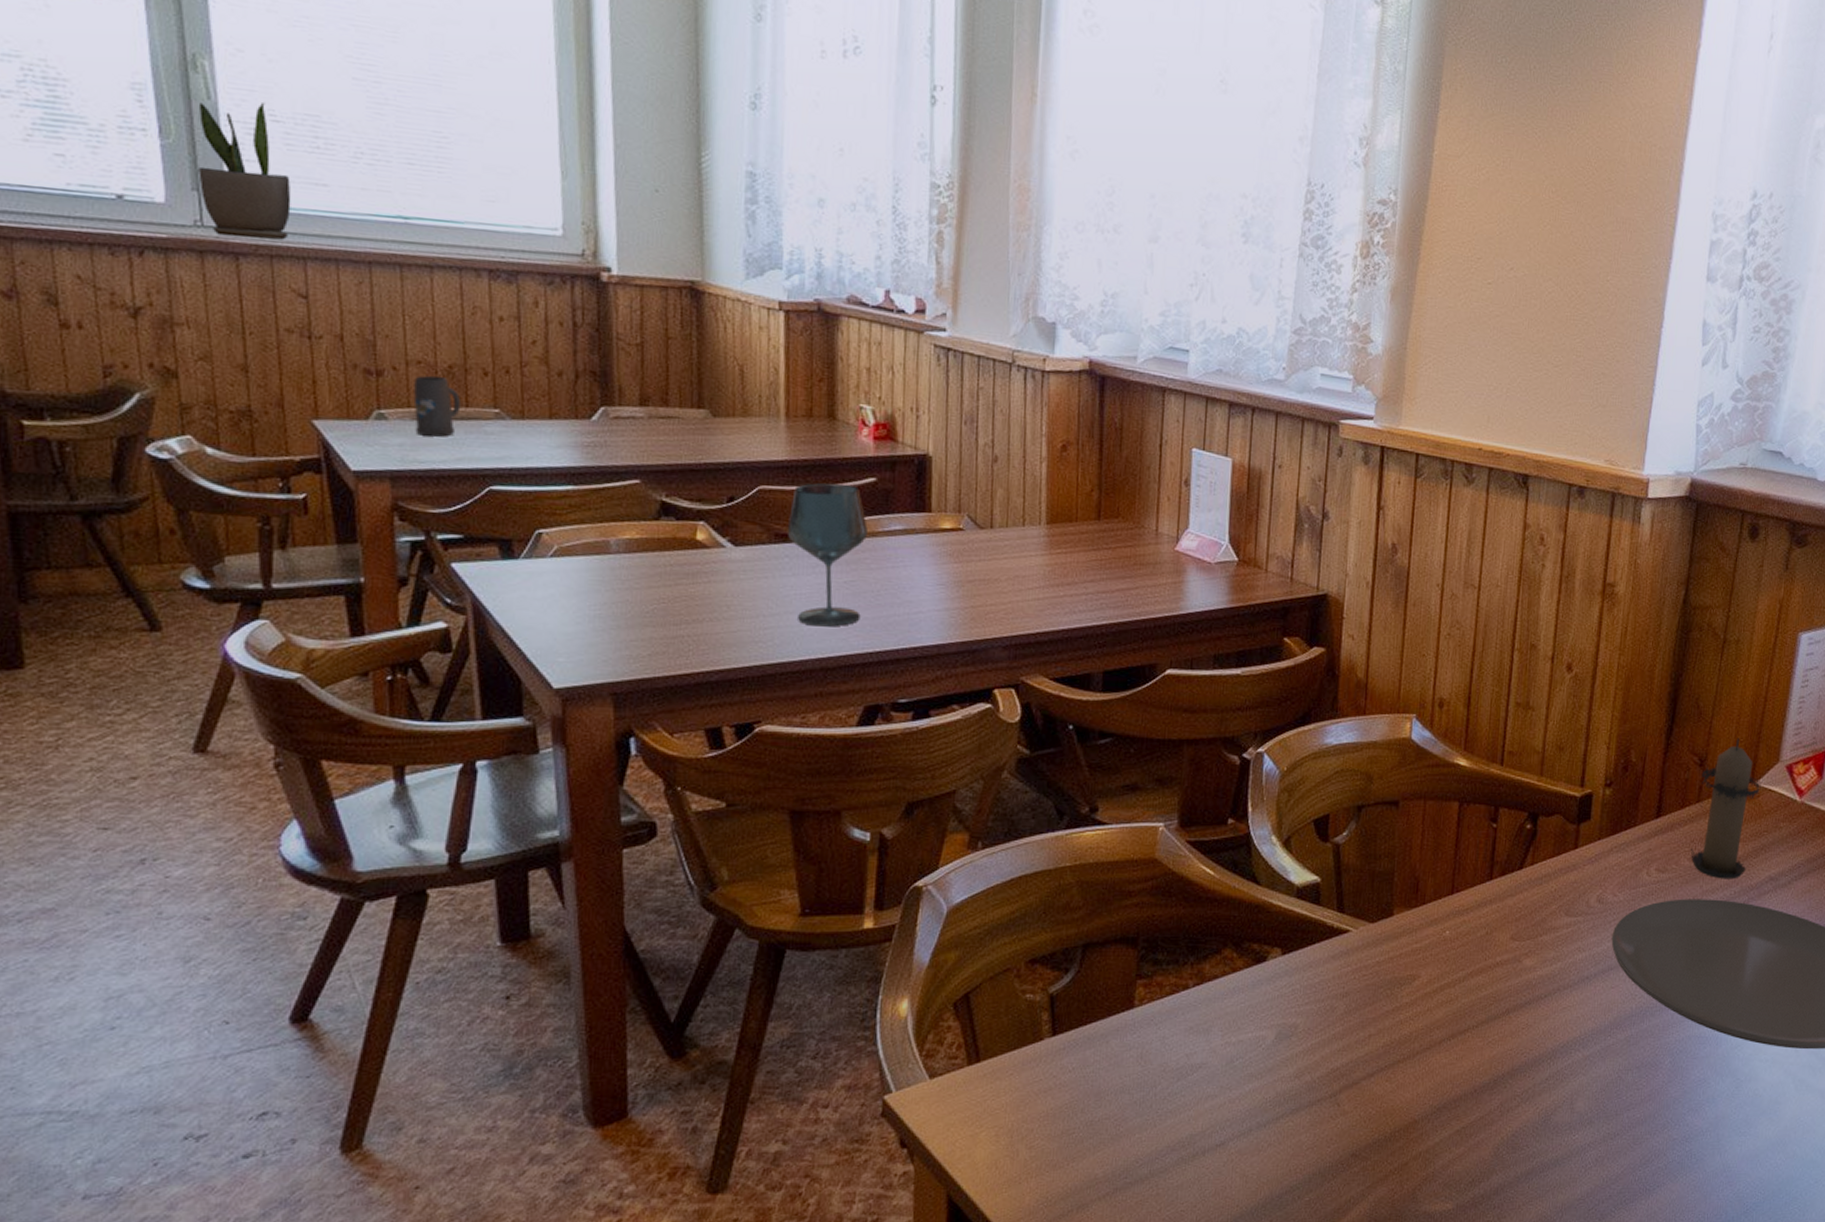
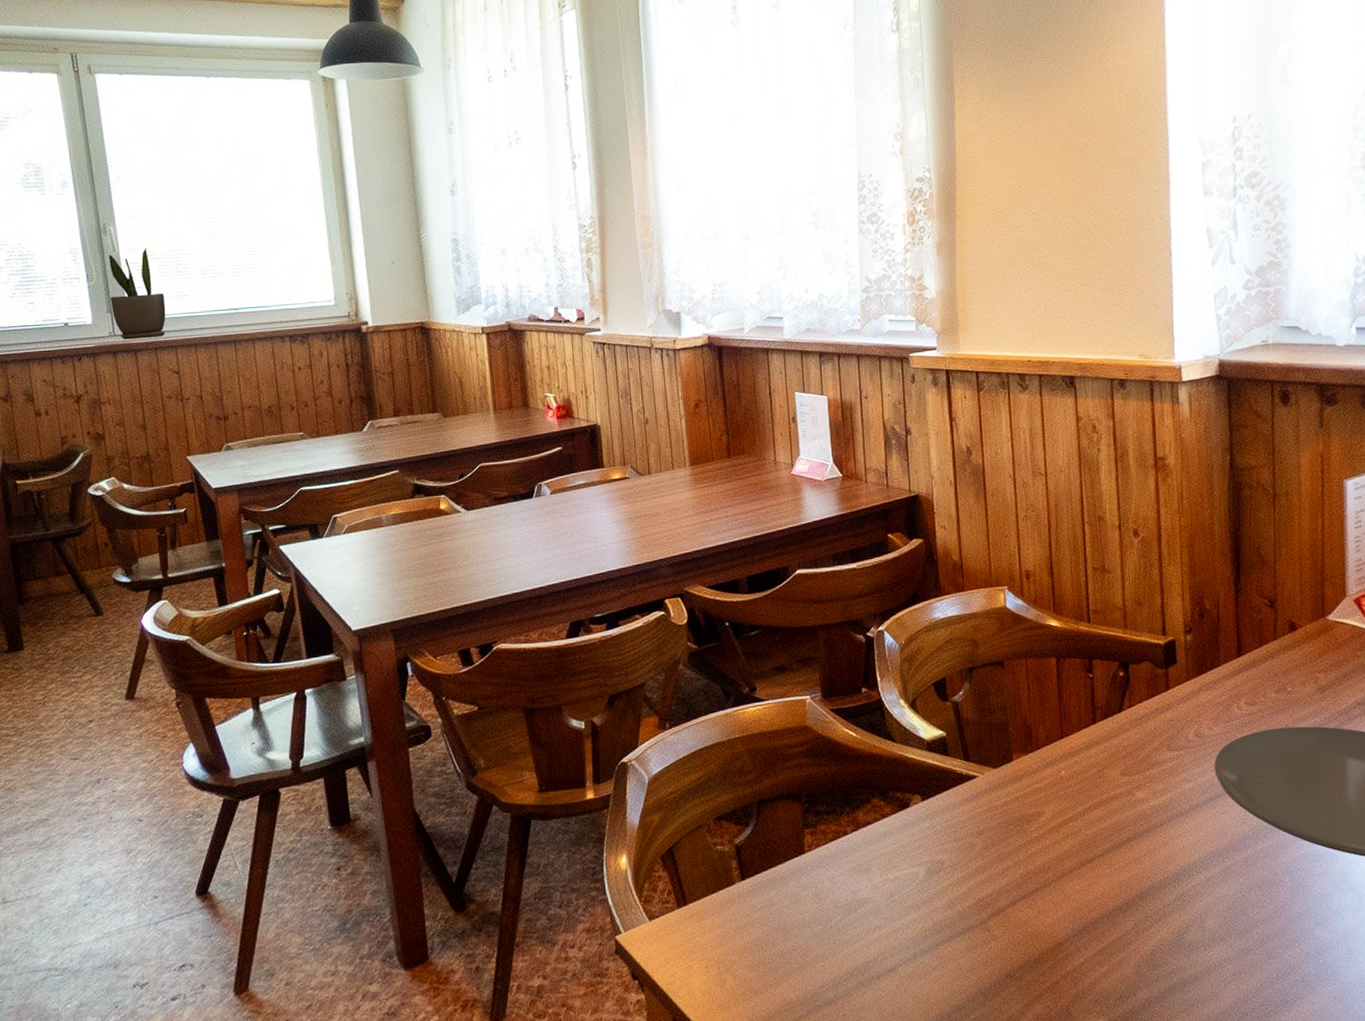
beer mug: present [413,375,462,437] -> none [248,414,279,458]
wine glass: present [787,482,868,627] -> none [502,454,561,565]
candle: present [1690,738,1762,879] -> none [1273,579,1333,708]

